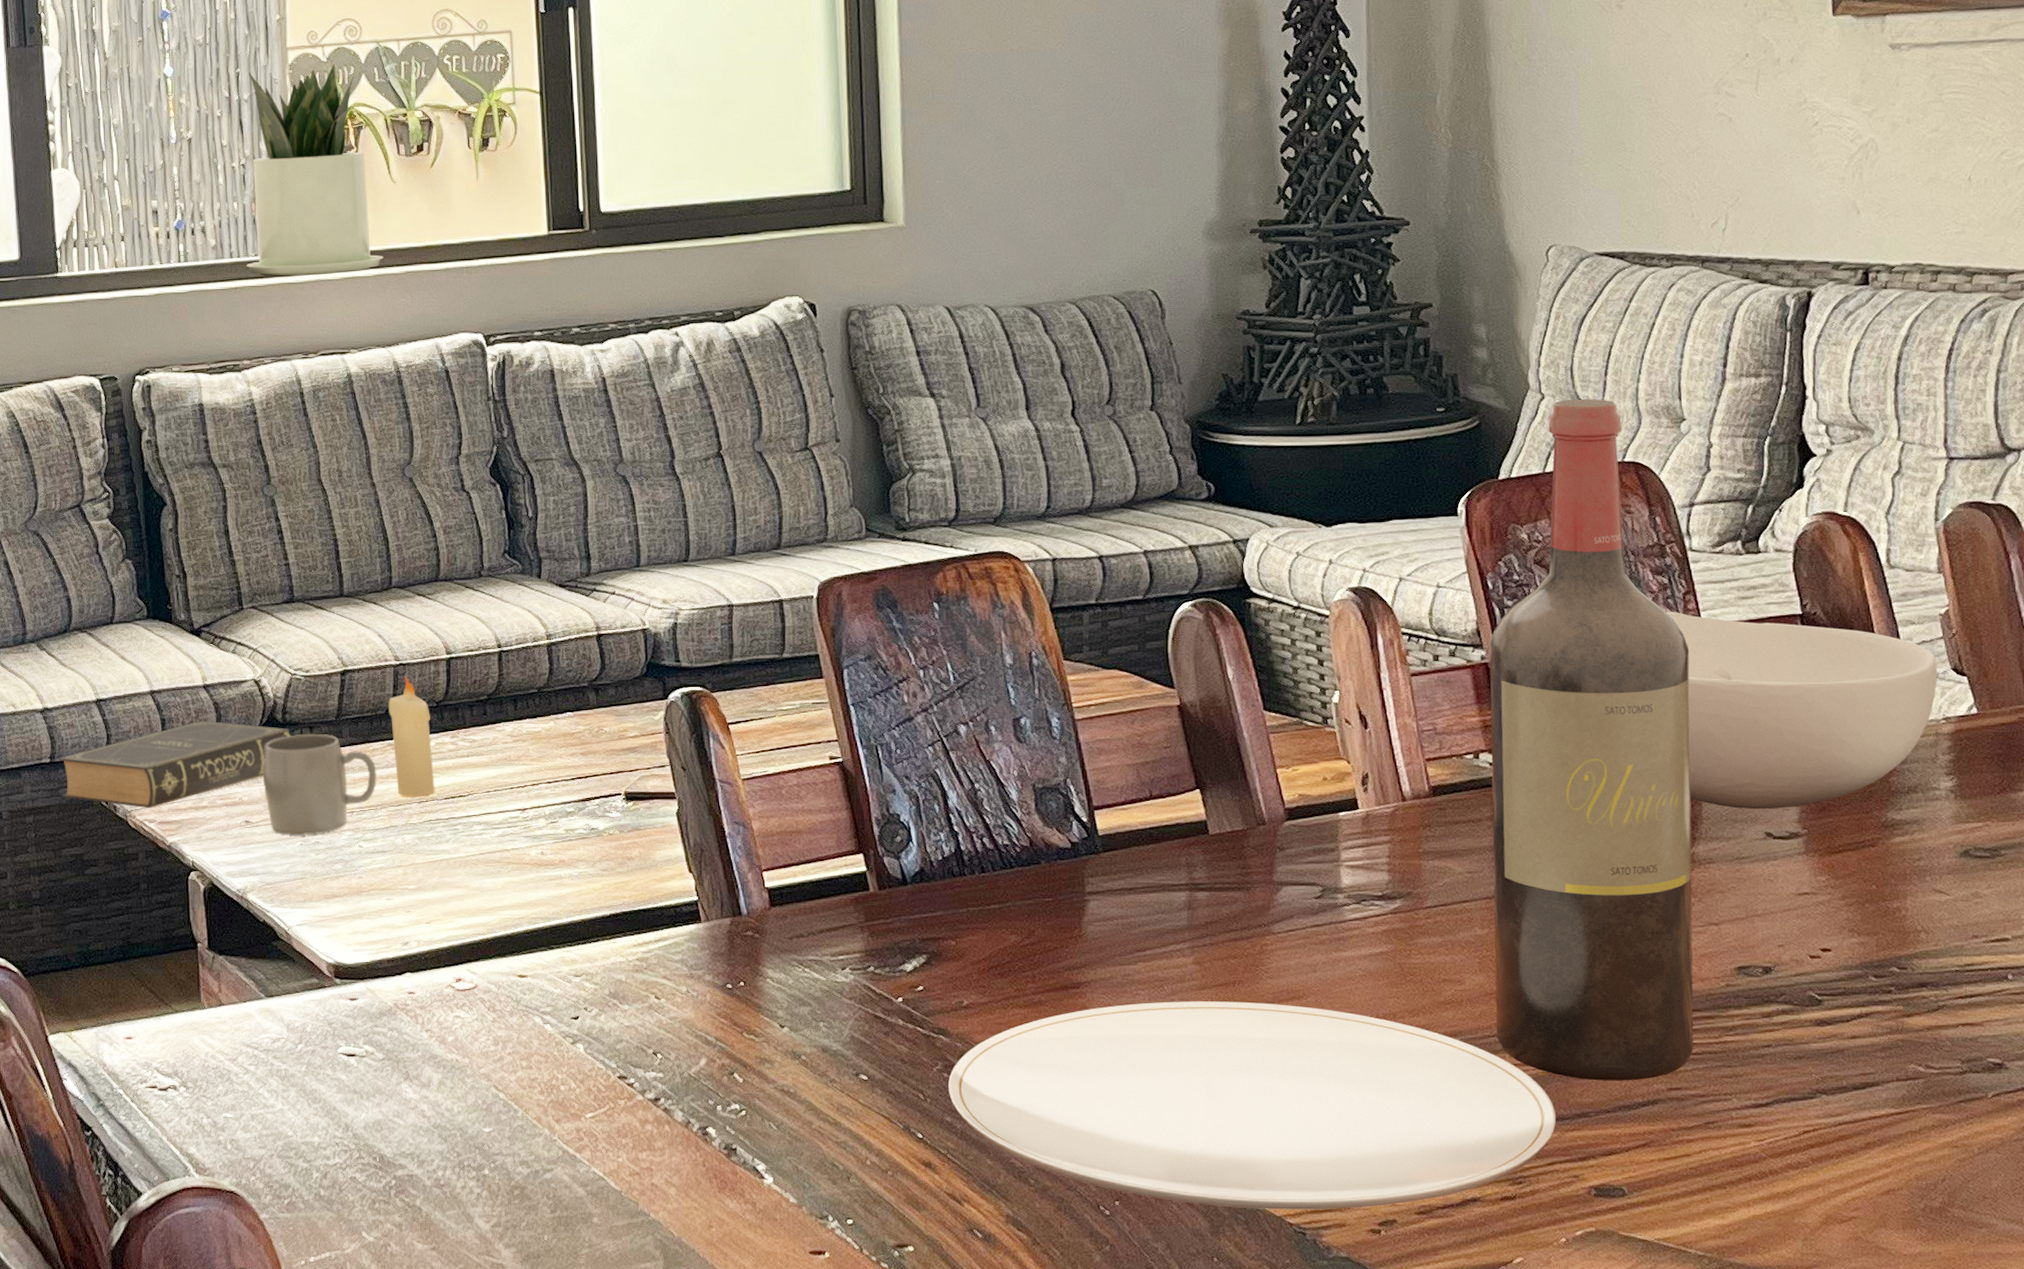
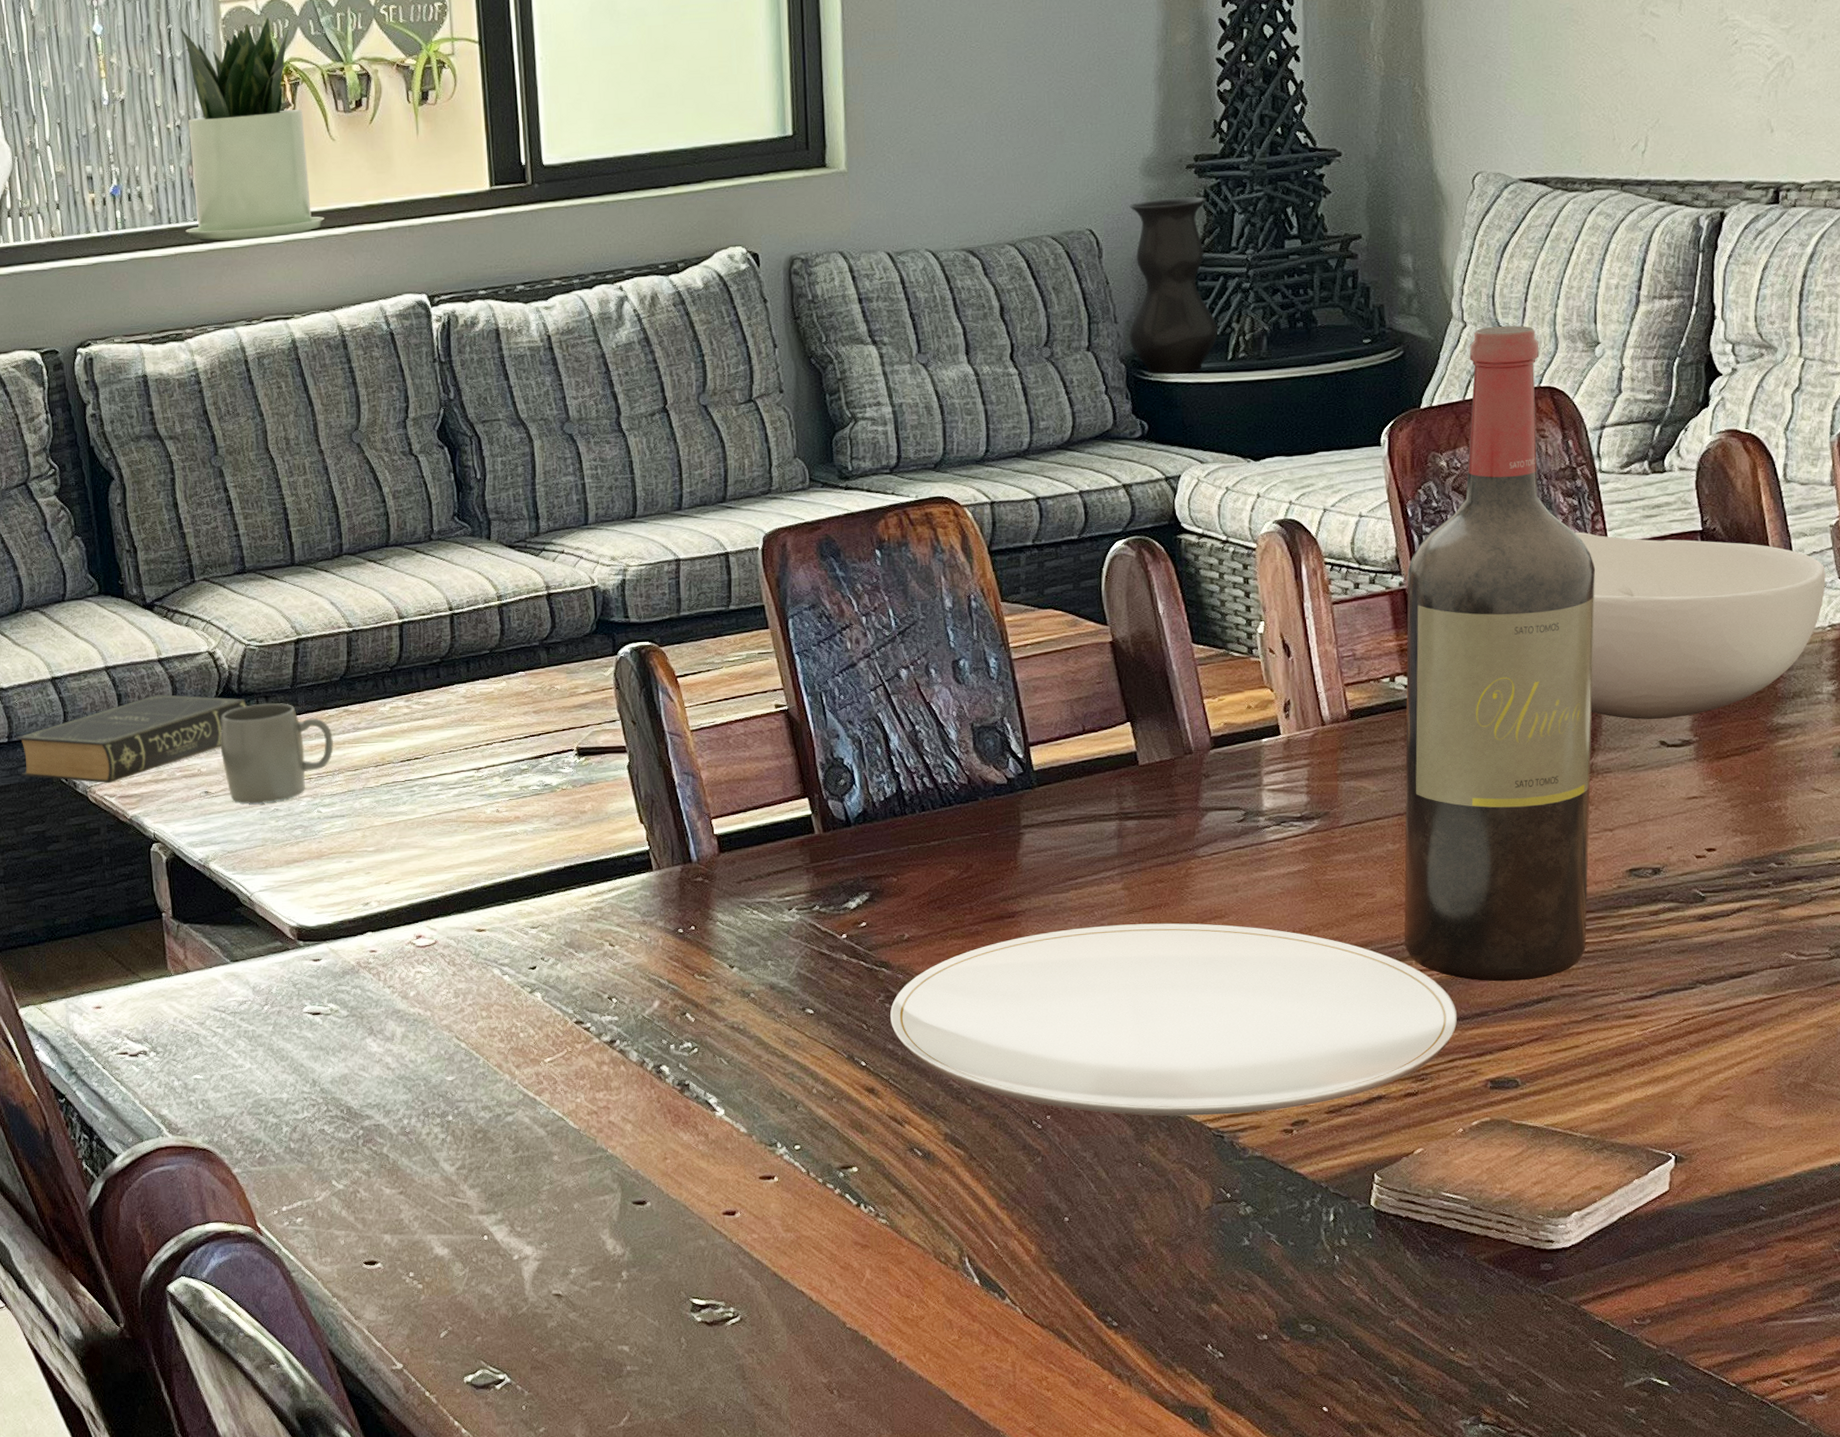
candle: present [388,677,435,797] -> none [342,643,391,761]
vase: none [1192,261,1285,437] -> present [1129,196,1218,375]

